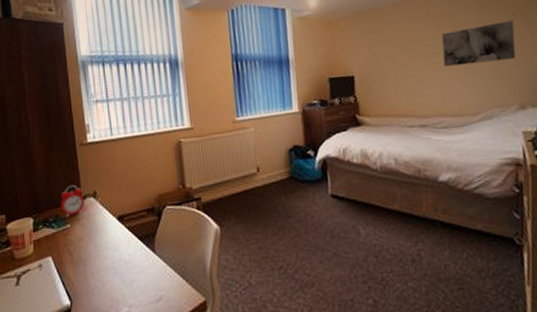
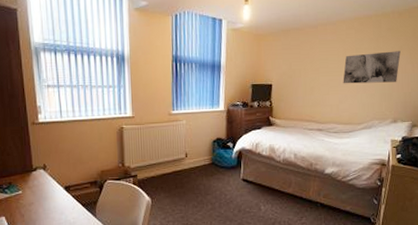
alarm clock: present [61,184,85,218] -> none [13,157,36,185]

